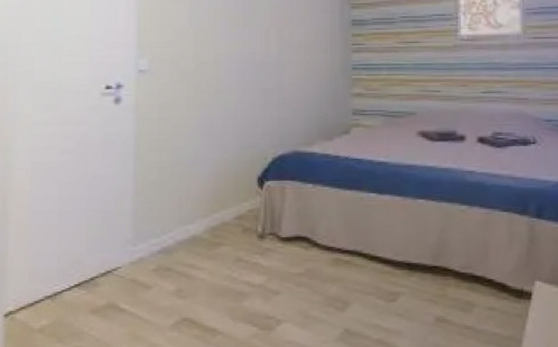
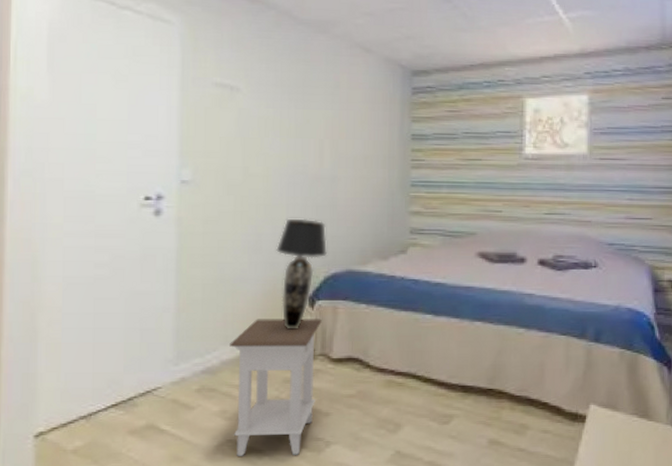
nightstand: none [184,199,271,335] -> present [230,319,322,456]
table lamp: none [227,103,275,210] -> present [276,218,328,330]

